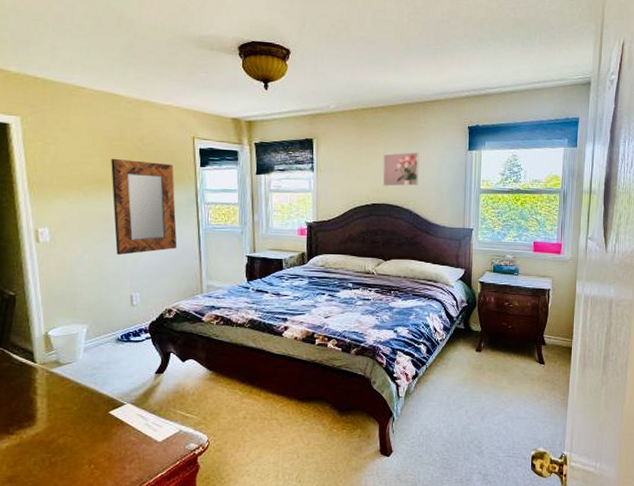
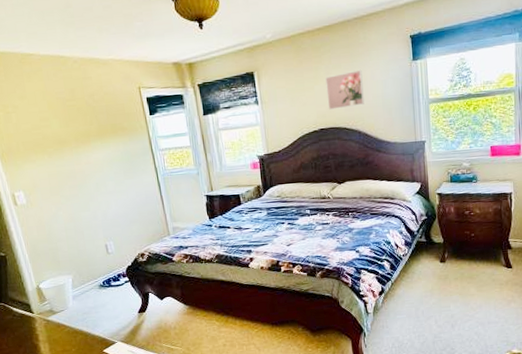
home mirror: present [111,158,177,255] -> none [67,116,140,208]

